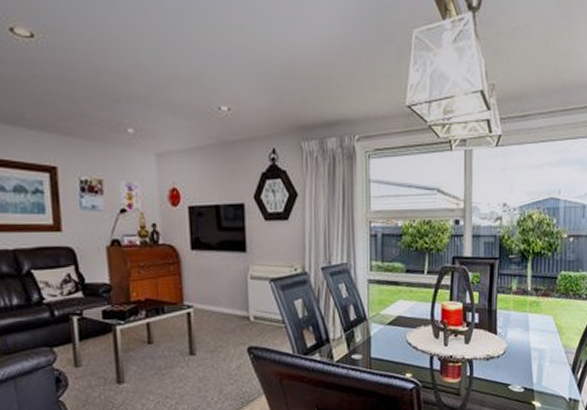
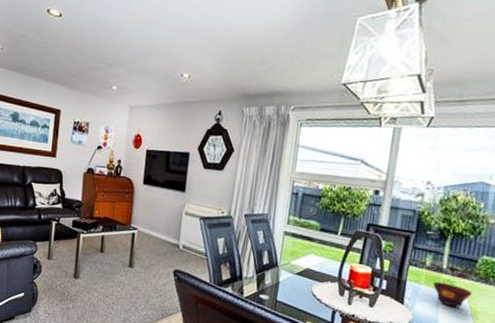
bowl: none [521,304,556,328] -> present [433,281,473,308]

